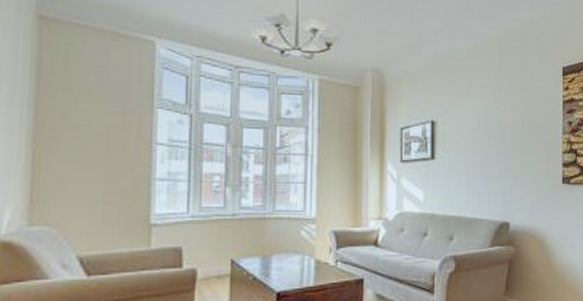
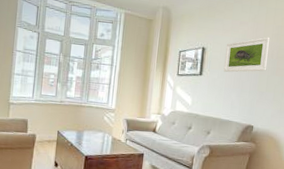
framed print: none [462,101,518,152] -> present [223,37,270,72]

